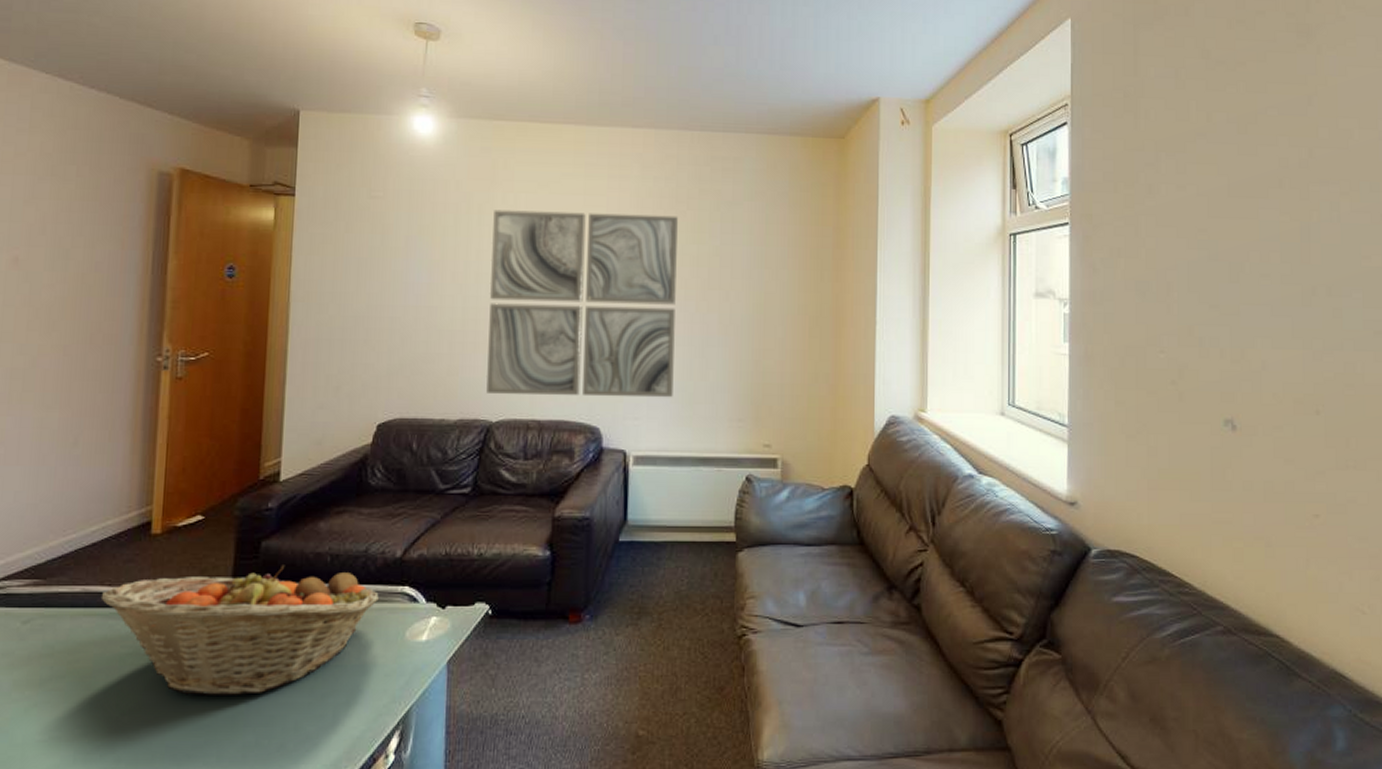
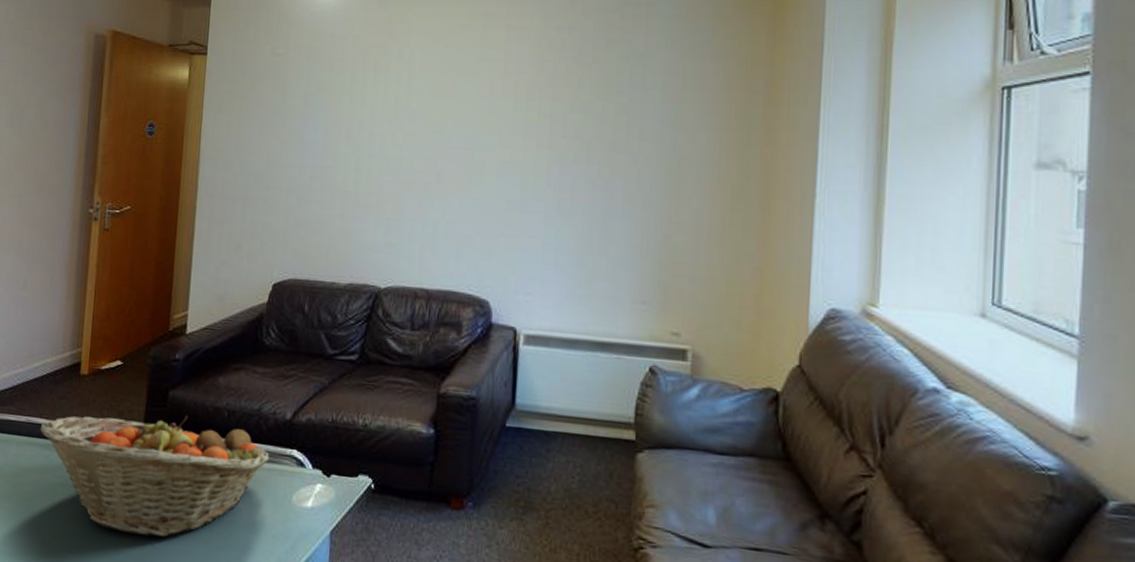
wall art: present [486,210,678,398] -> none [376,65,581,273]

